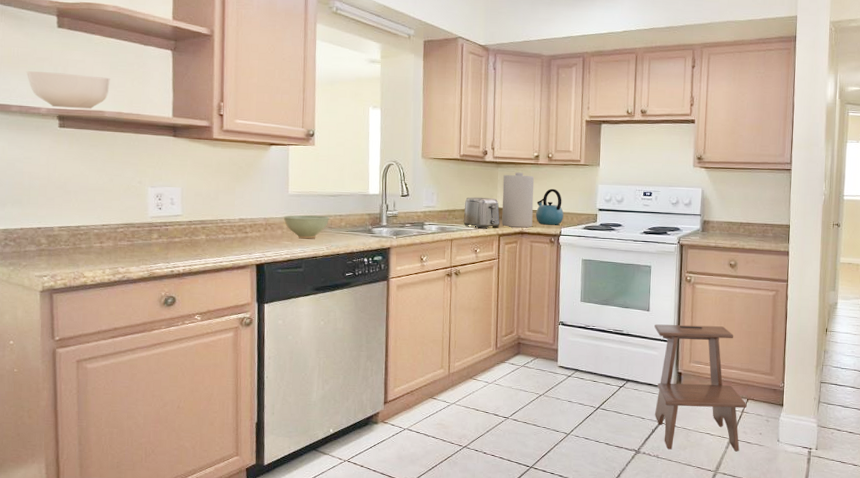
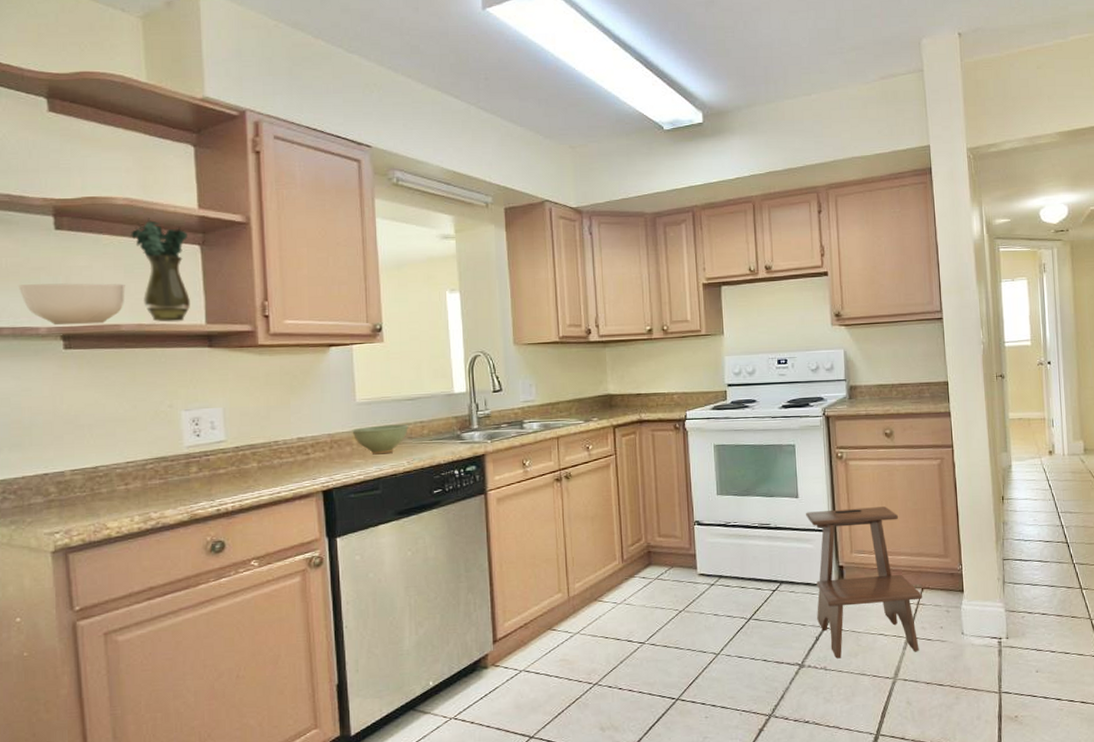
vase: none [117,24,162,114] -> present [131,218,190,323]
toaster: present [463,196,500,229] -> none [569,383,613,421]
paper towel holder: present [502,172,535,228] -> none [612,351,652,416]
kettle: present [536,188,564,226] -> none [654,366,688,410]

